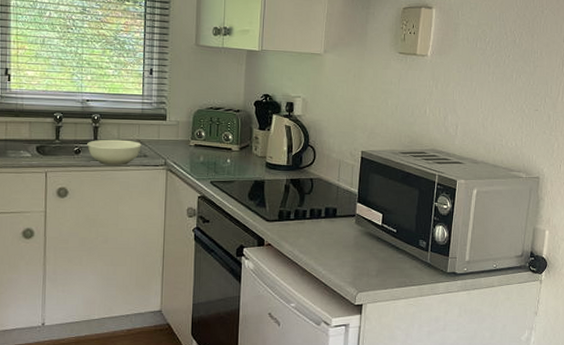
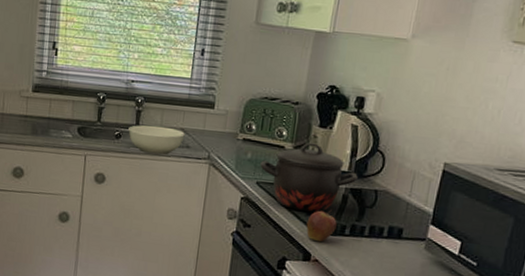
cooking pot: none [212,143,295,204] -> present [260,142,358,213]
fruit: none [257,198,283,228] -> present [306,209,337,242]

